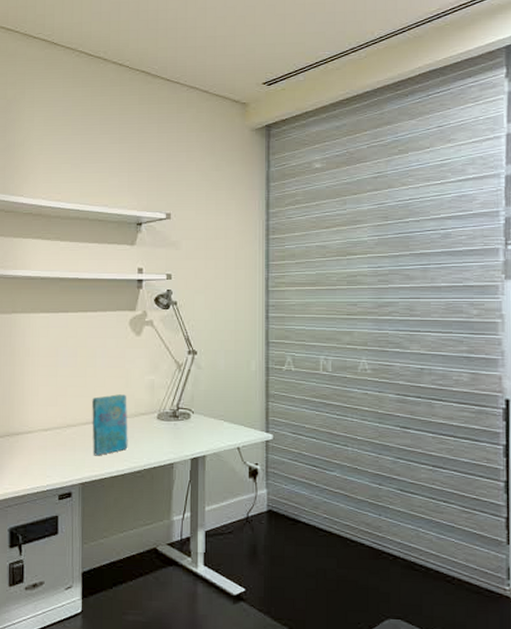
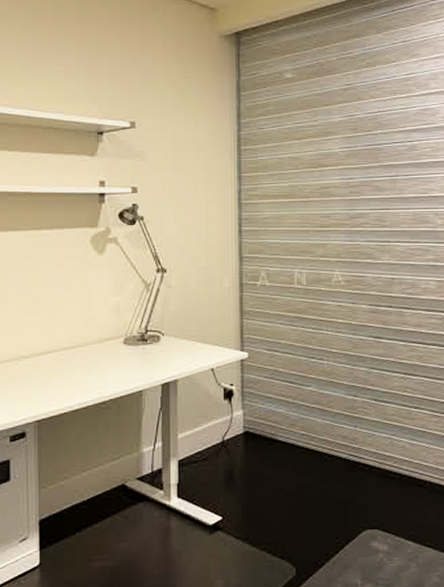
cover: present [92,394,128,456] -> none [49,319,91,389]

